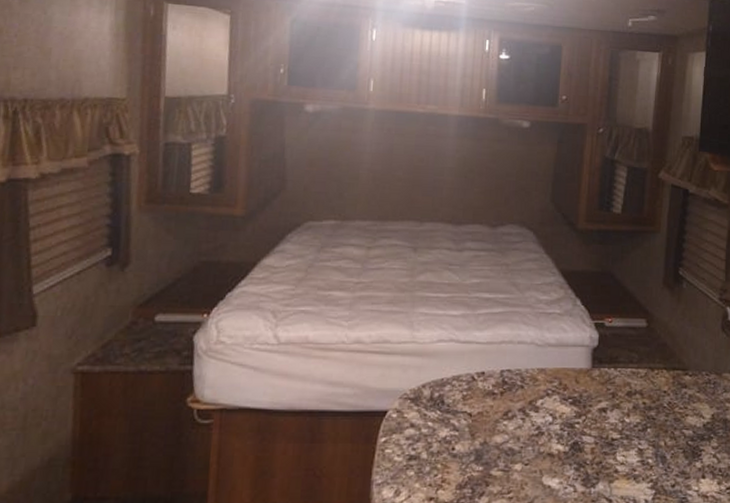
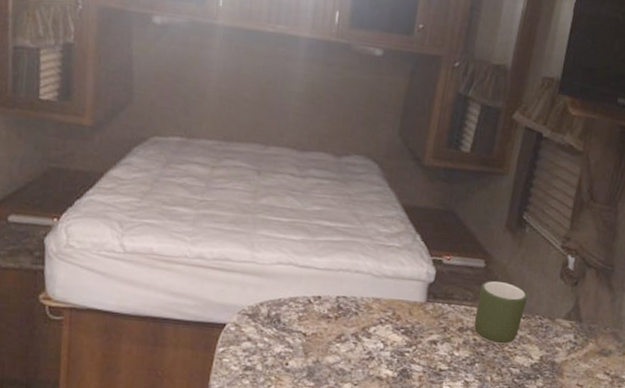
mug: none [643,339,692,406] -> present [474,280,528,345]

